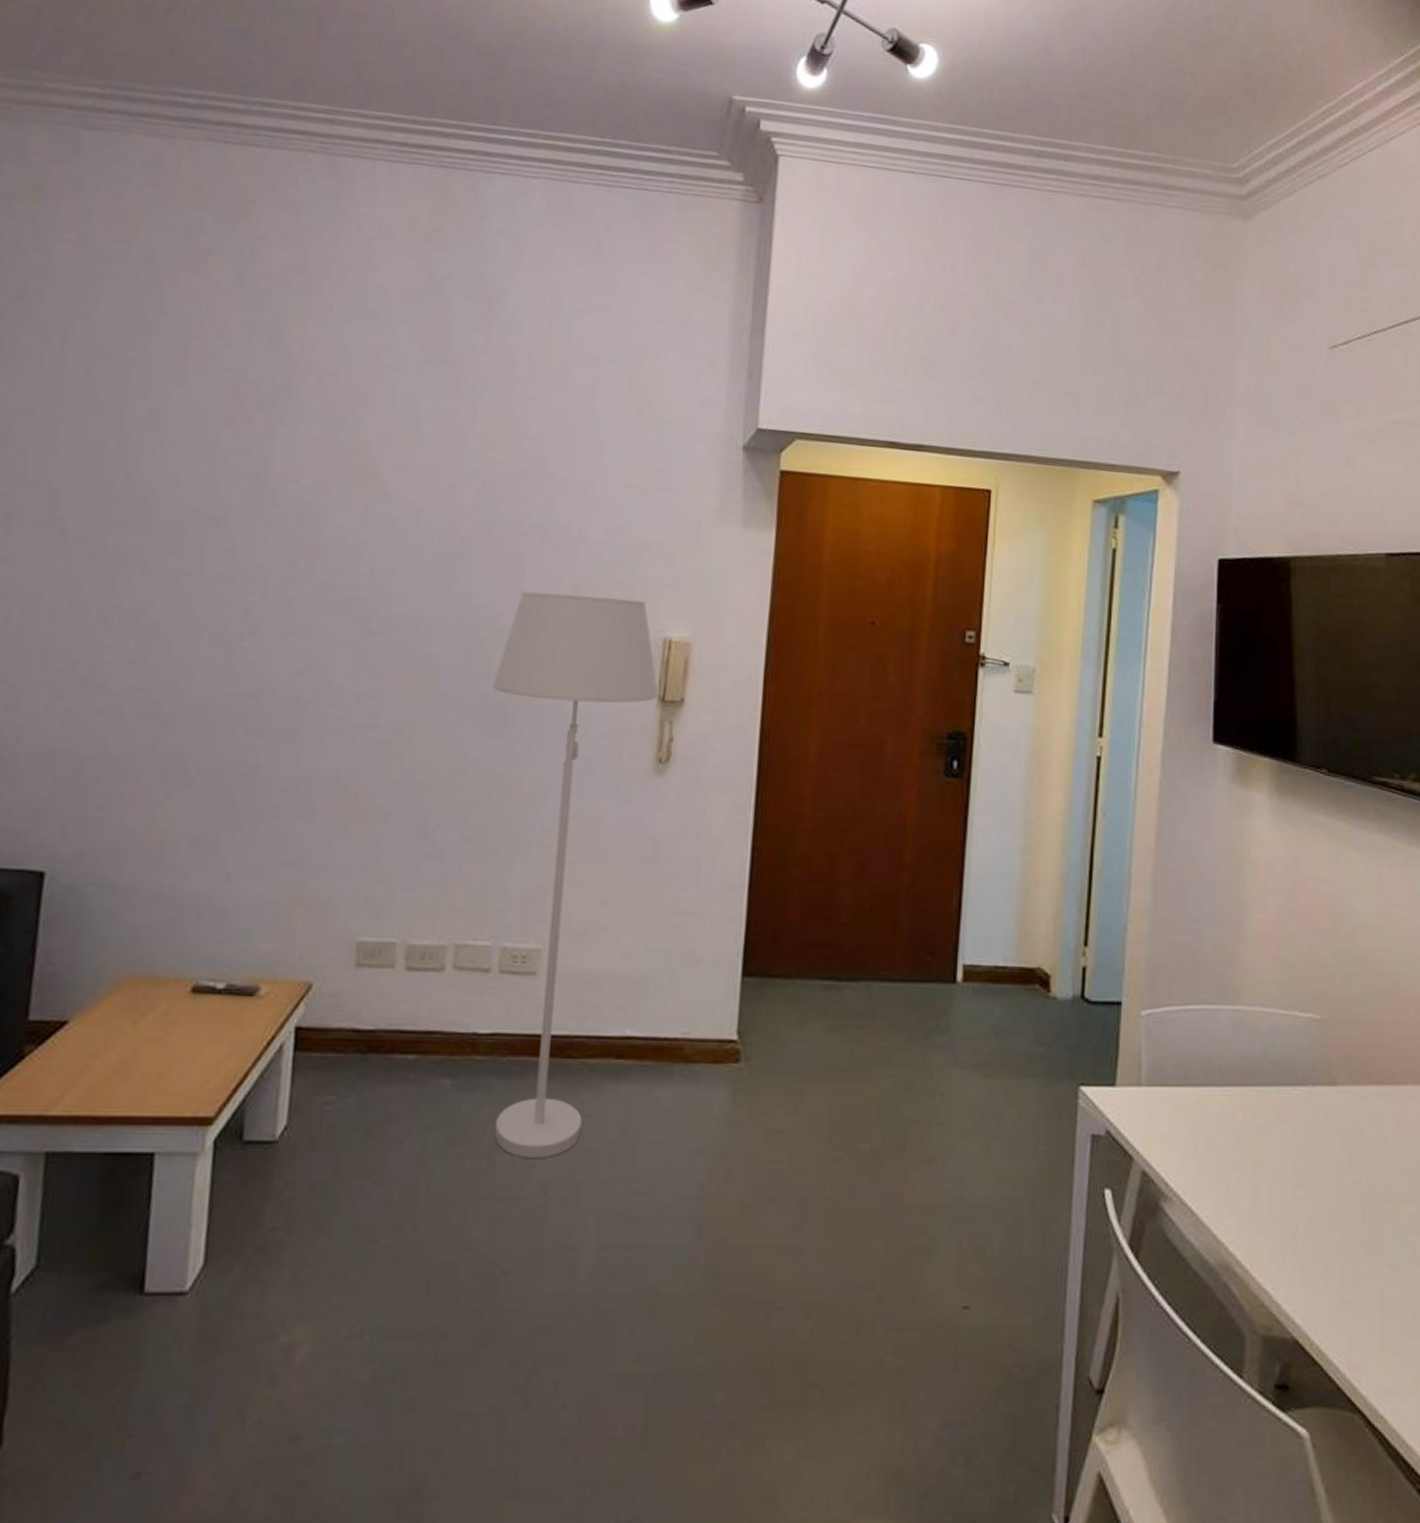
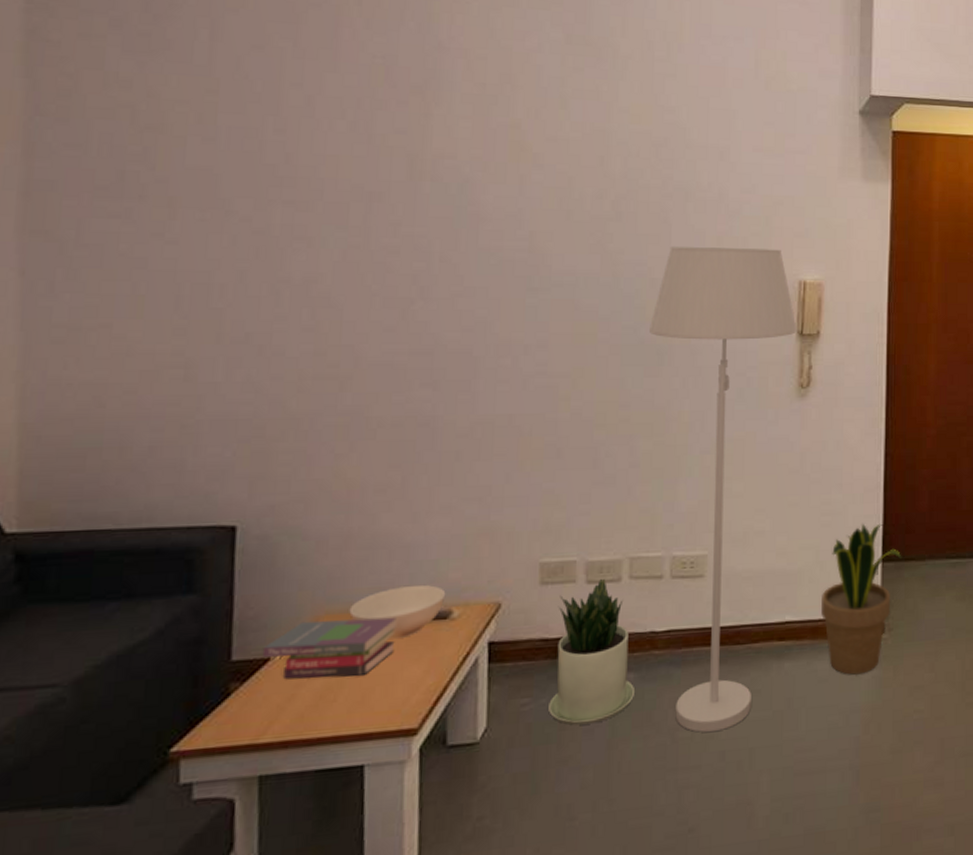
books: none [59,984,202,1052] -> present [262,618,398,680]
bowl: none [152,955,255,1014] -> present [349,585,446,640]
planter: none [355,965,452,1134] -> present [548,578,636,726]
potted plant: none [668,927,766,1108] -> present [821,523,902,675]

